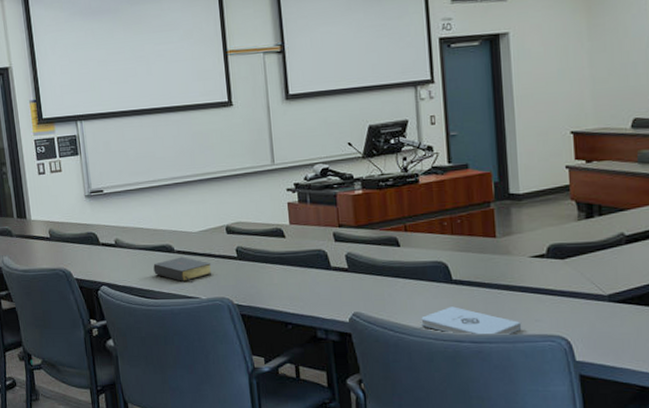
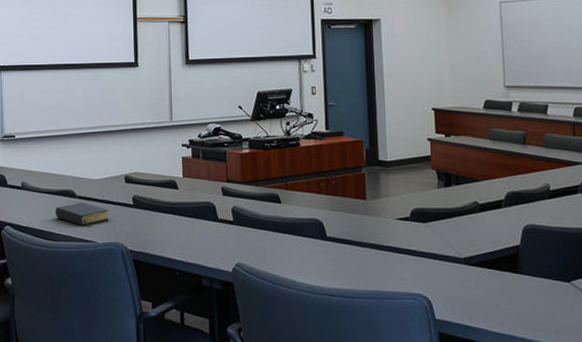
notepad: present [421,306,522,336] -> none [297,262,388,292]

